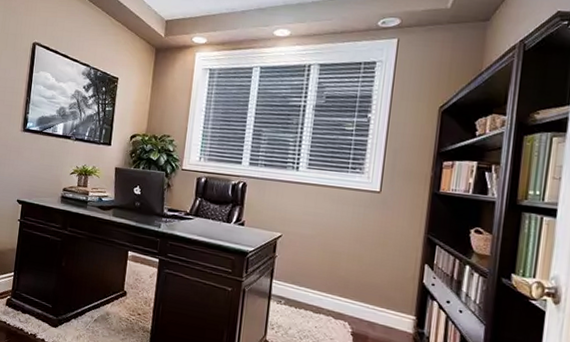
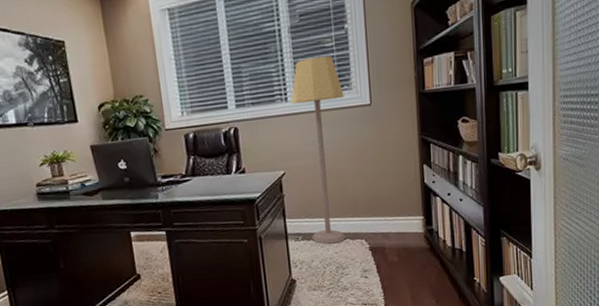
lamp: none [294,136,355,318] -> present [291,56,346,244]

